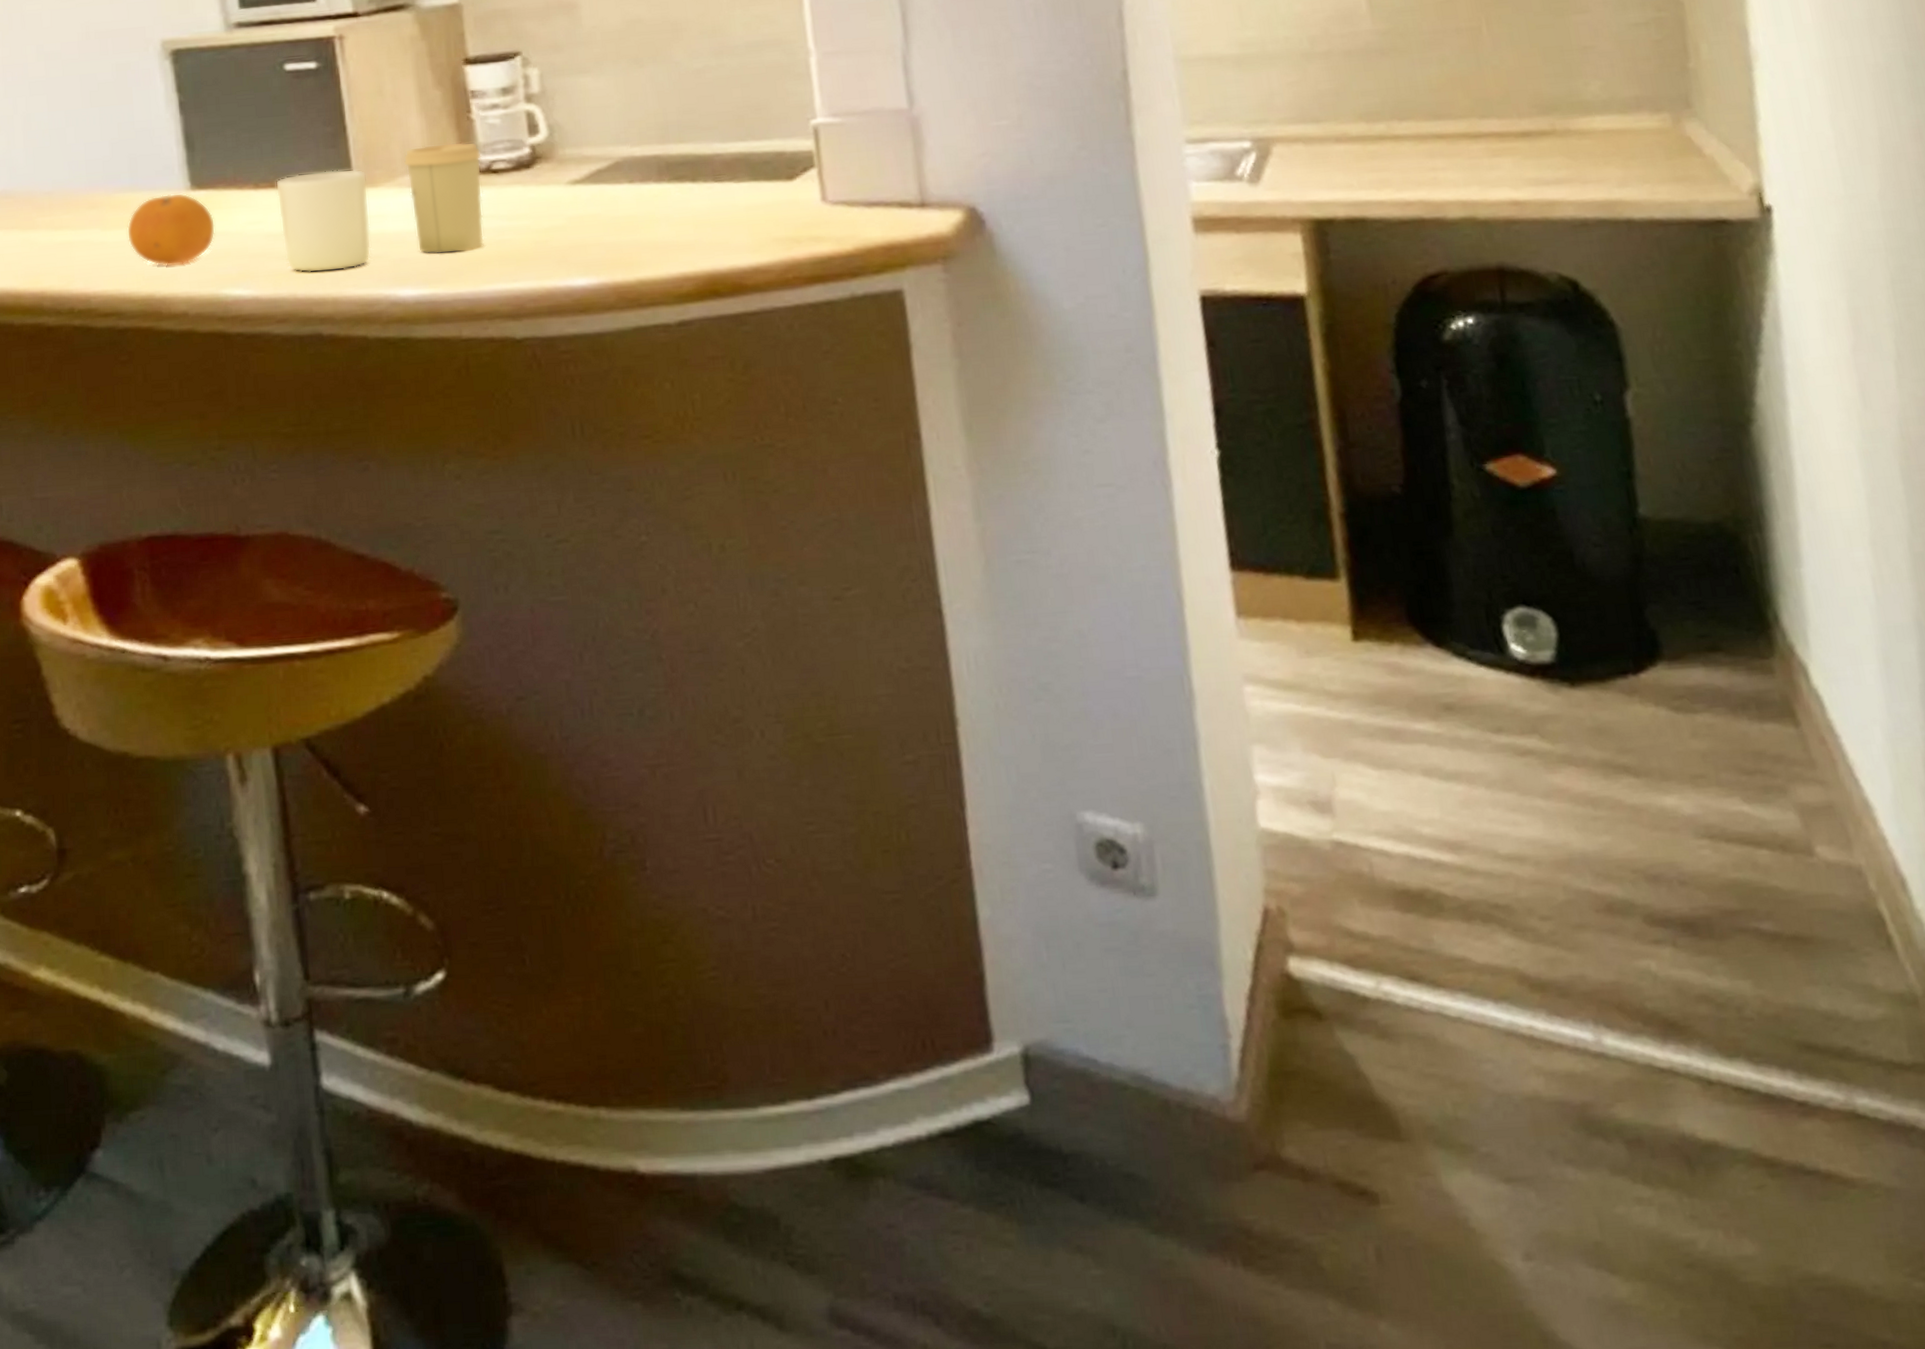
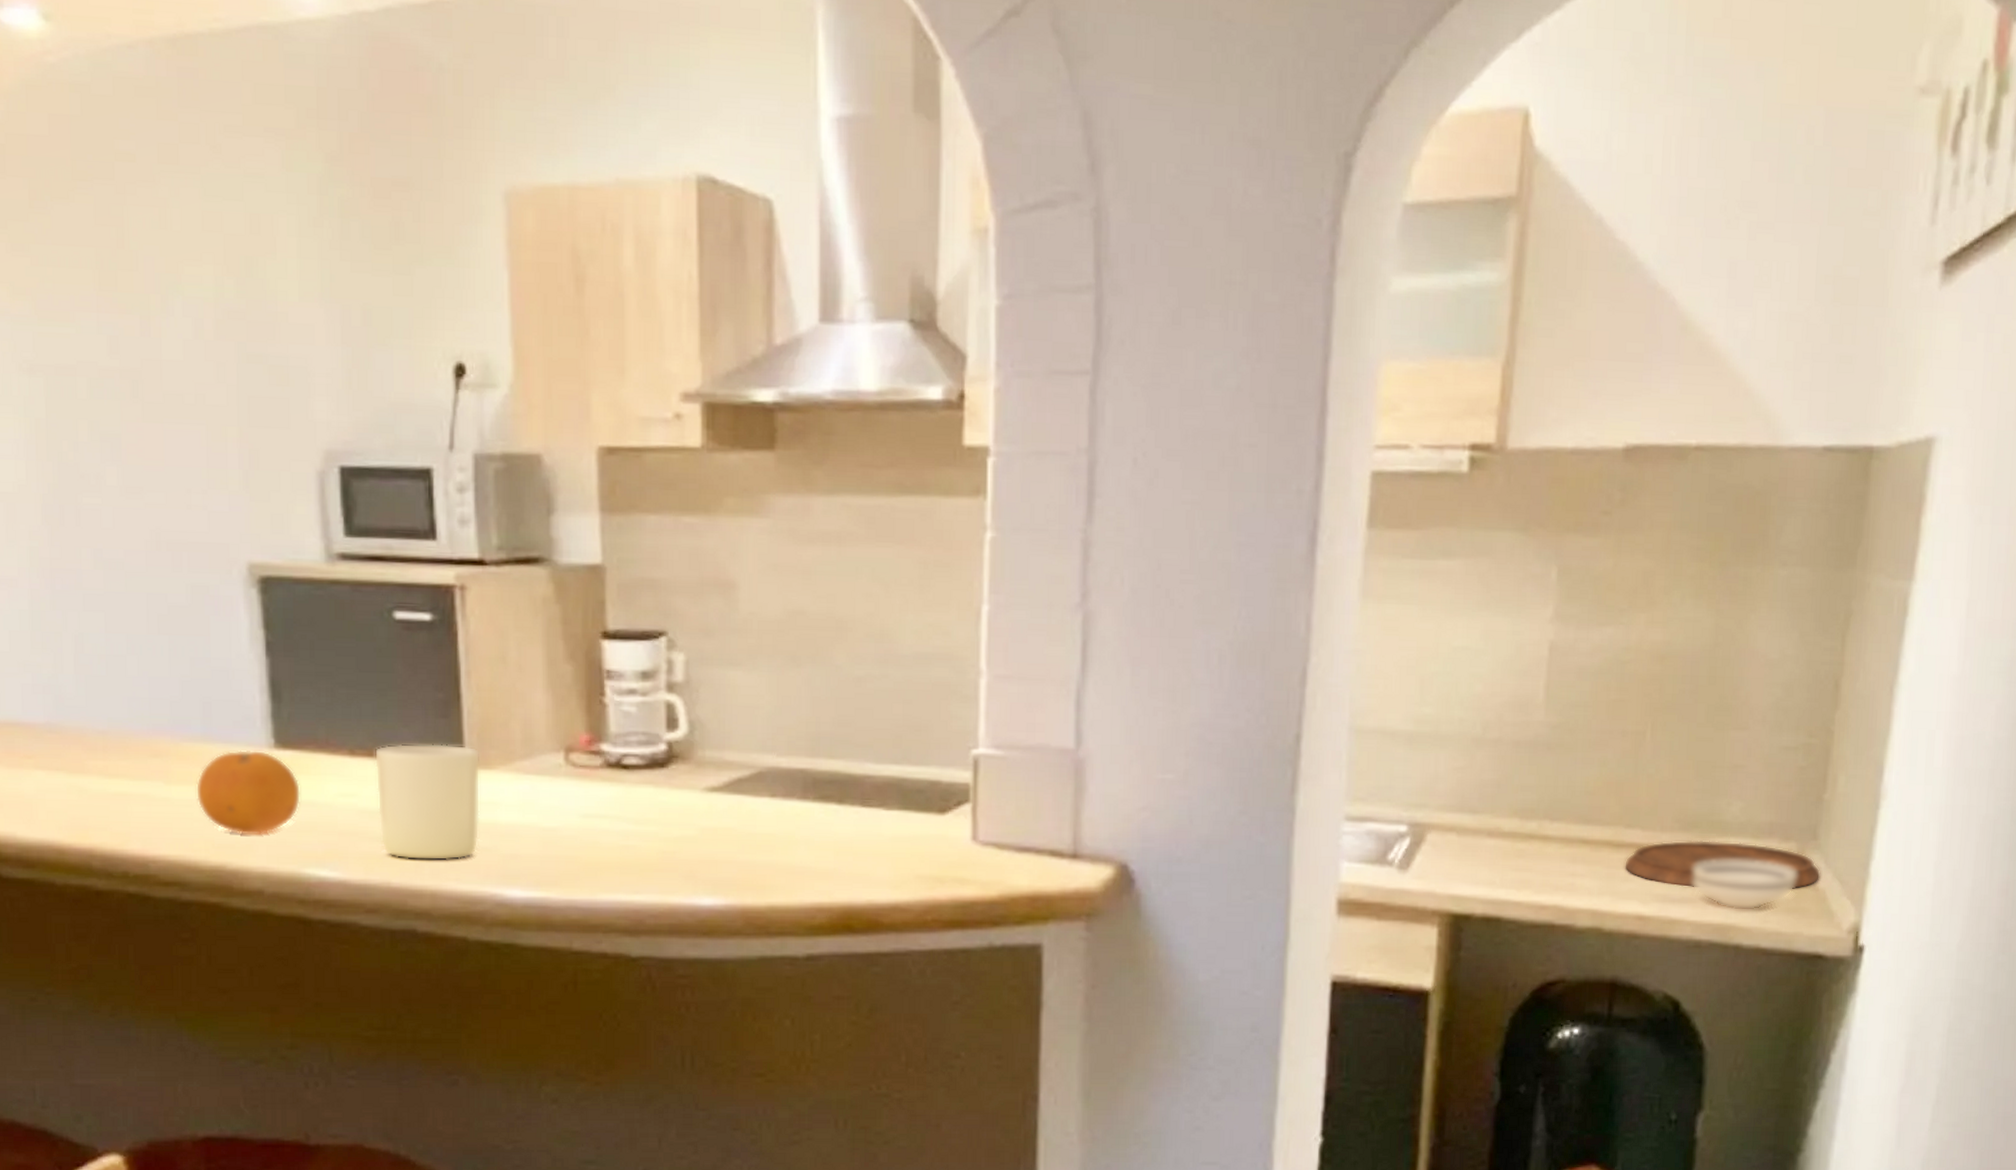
cup: present [403,142,484,254] -> none [523,728,612,854]
cutting board: none [1486,118,1704,169] -> present [1624,840,1820,890]
bowl: none [1562,135,1679,186] -> present [1693,860,1797,911]

